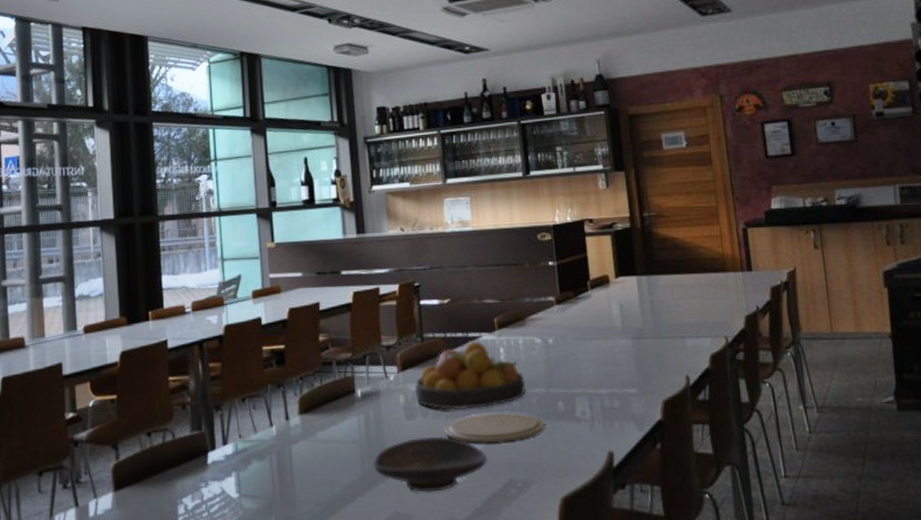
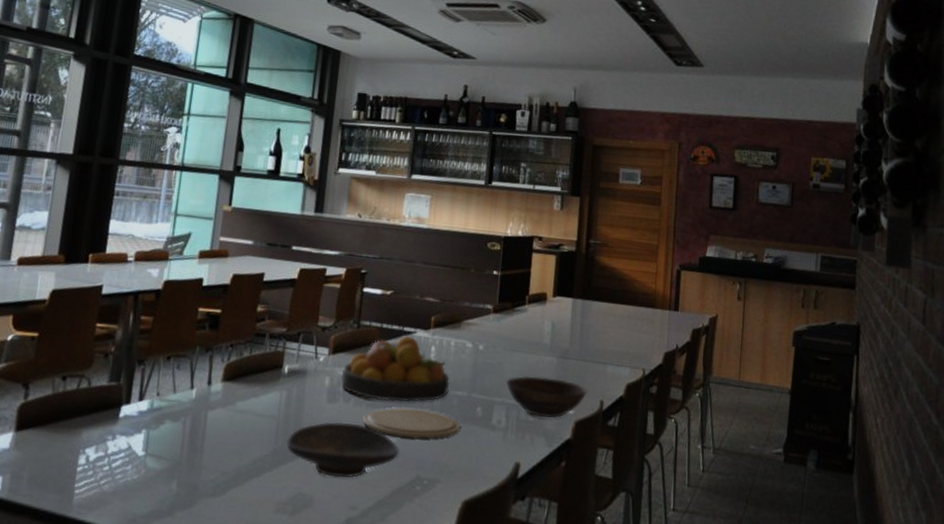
bowl: none [582,360,670,402] -> present [505,375,588,418]

